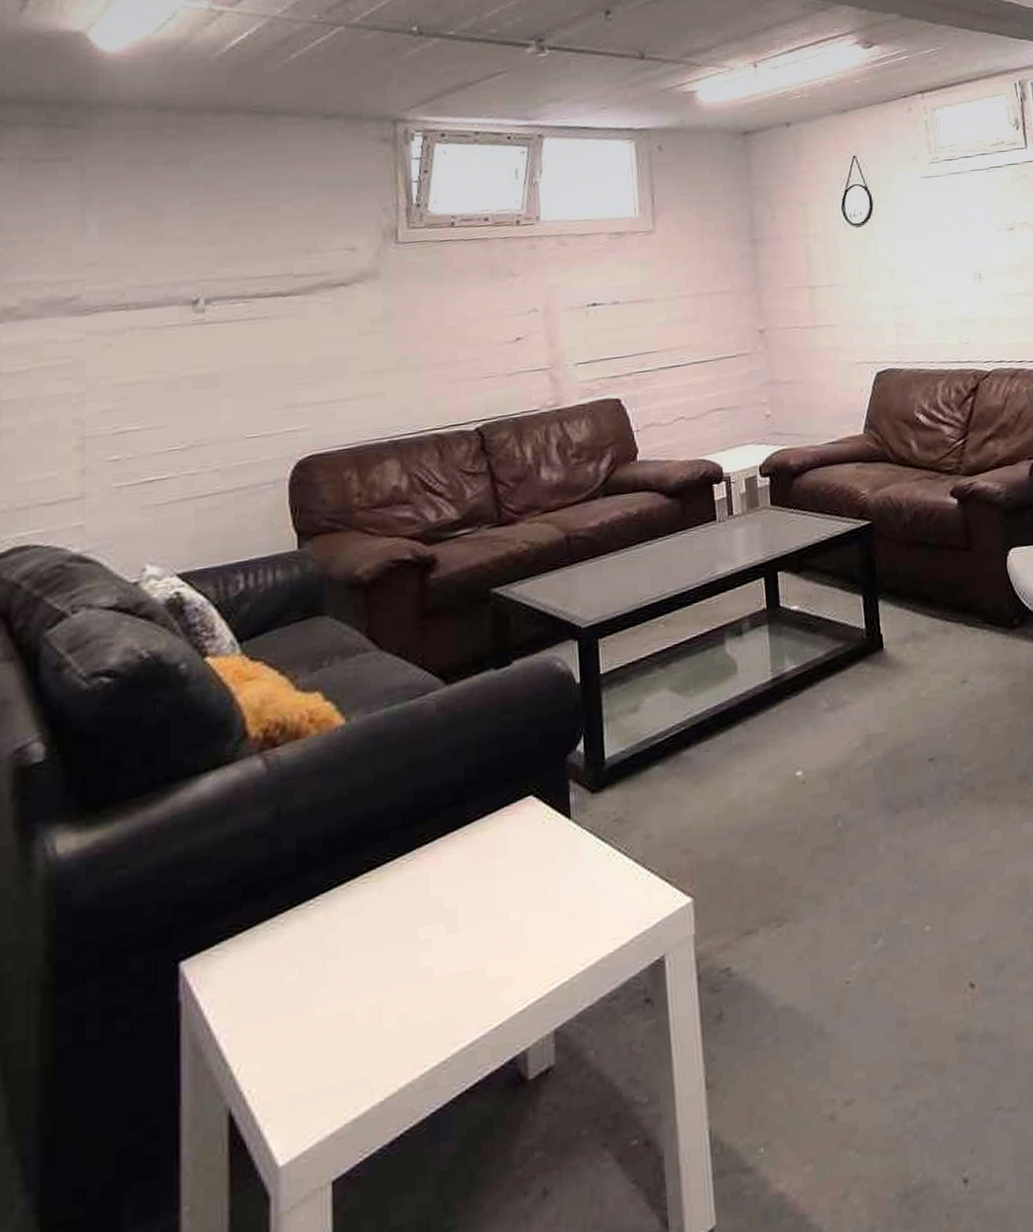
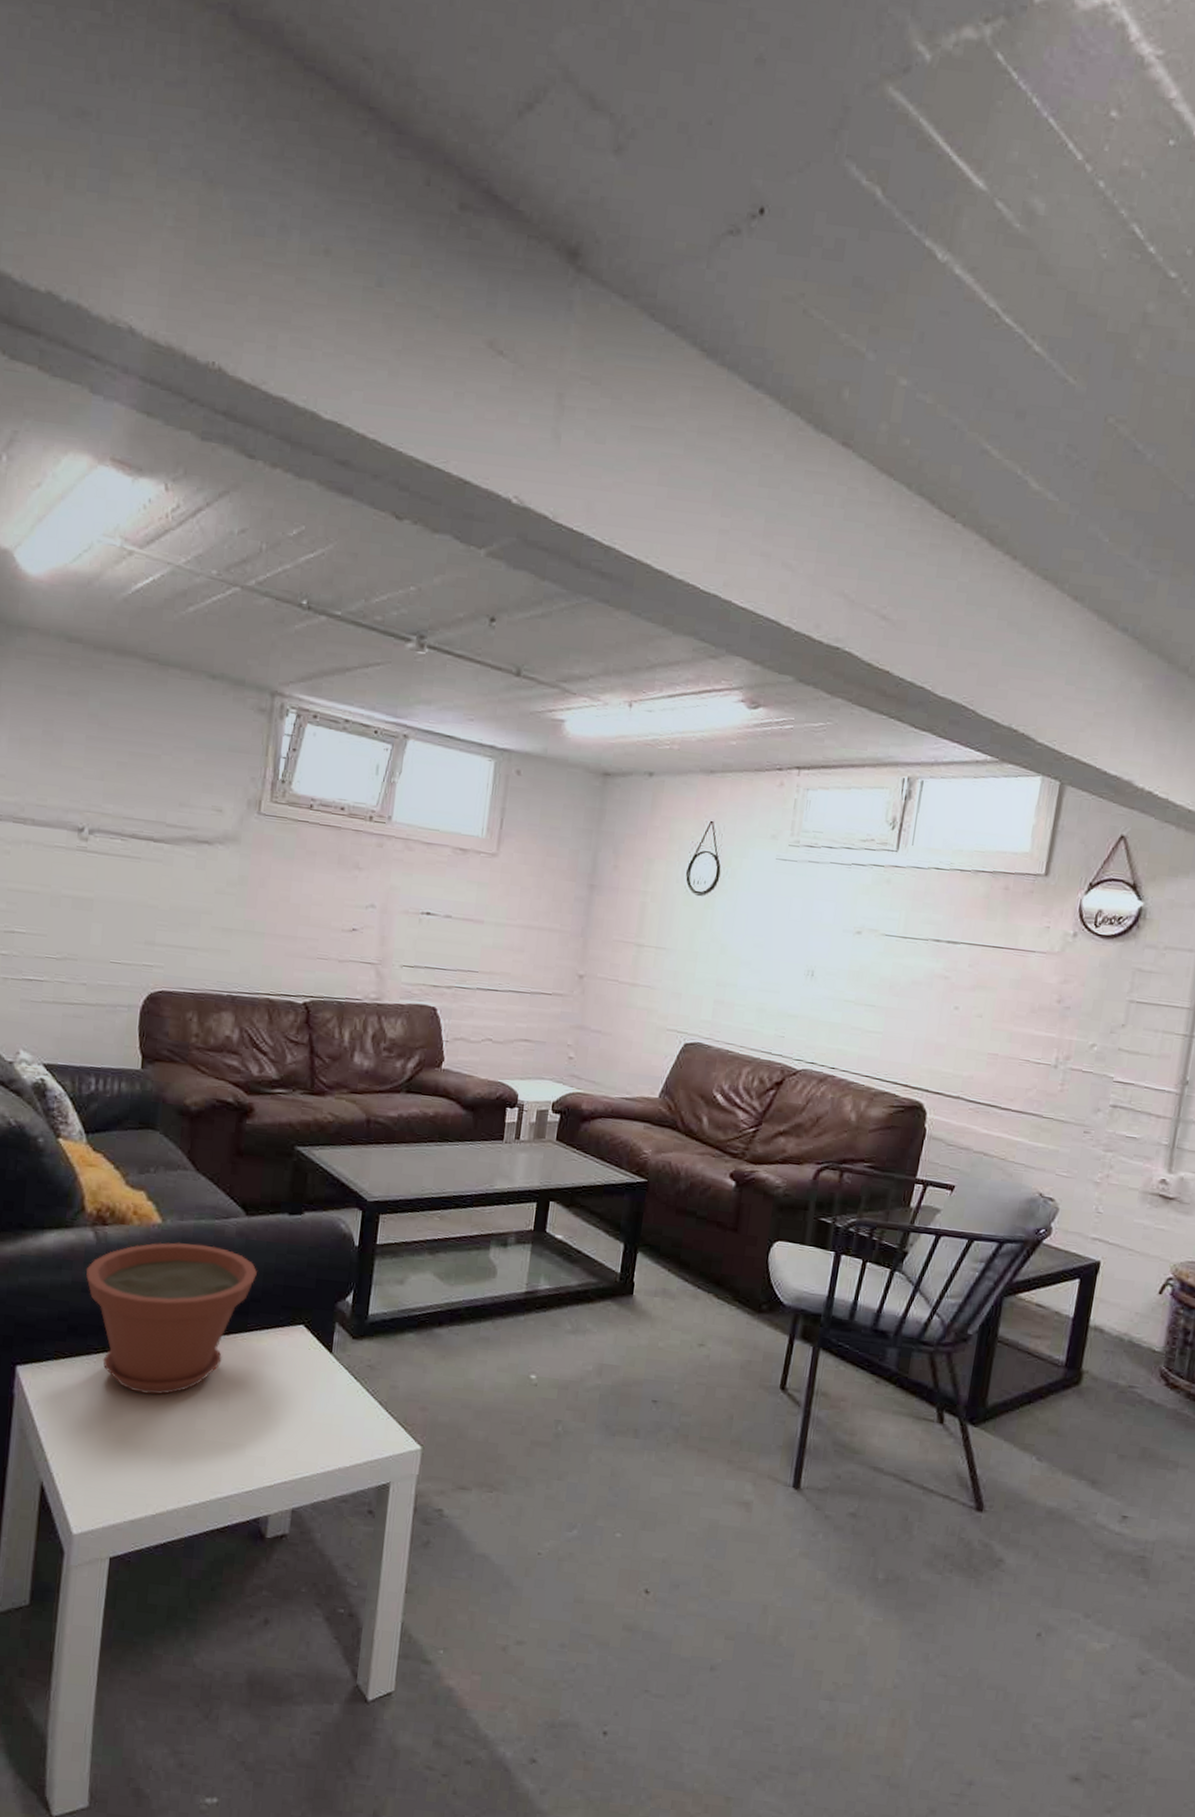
plant pot: none [259,732,468,947] -> present [86,1242,257,1395]

